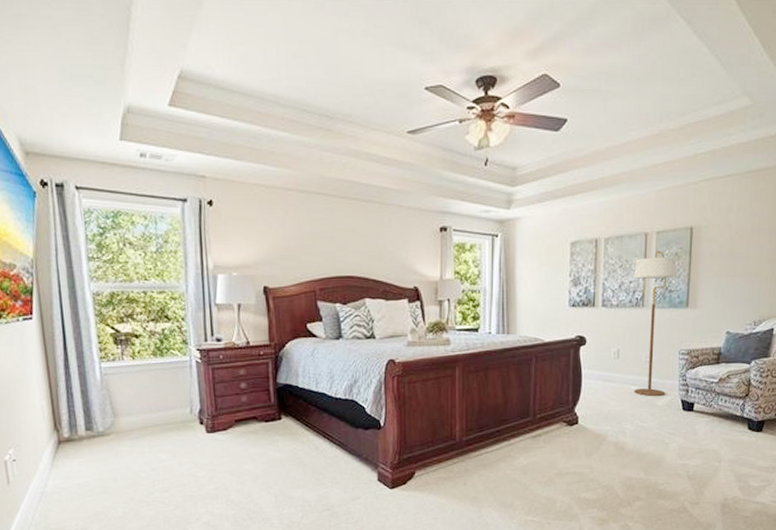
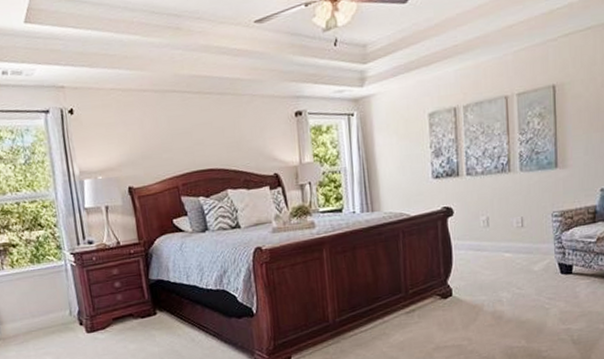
floor lamp: present [633,250,678,396] -> none [497,112,543,262]

